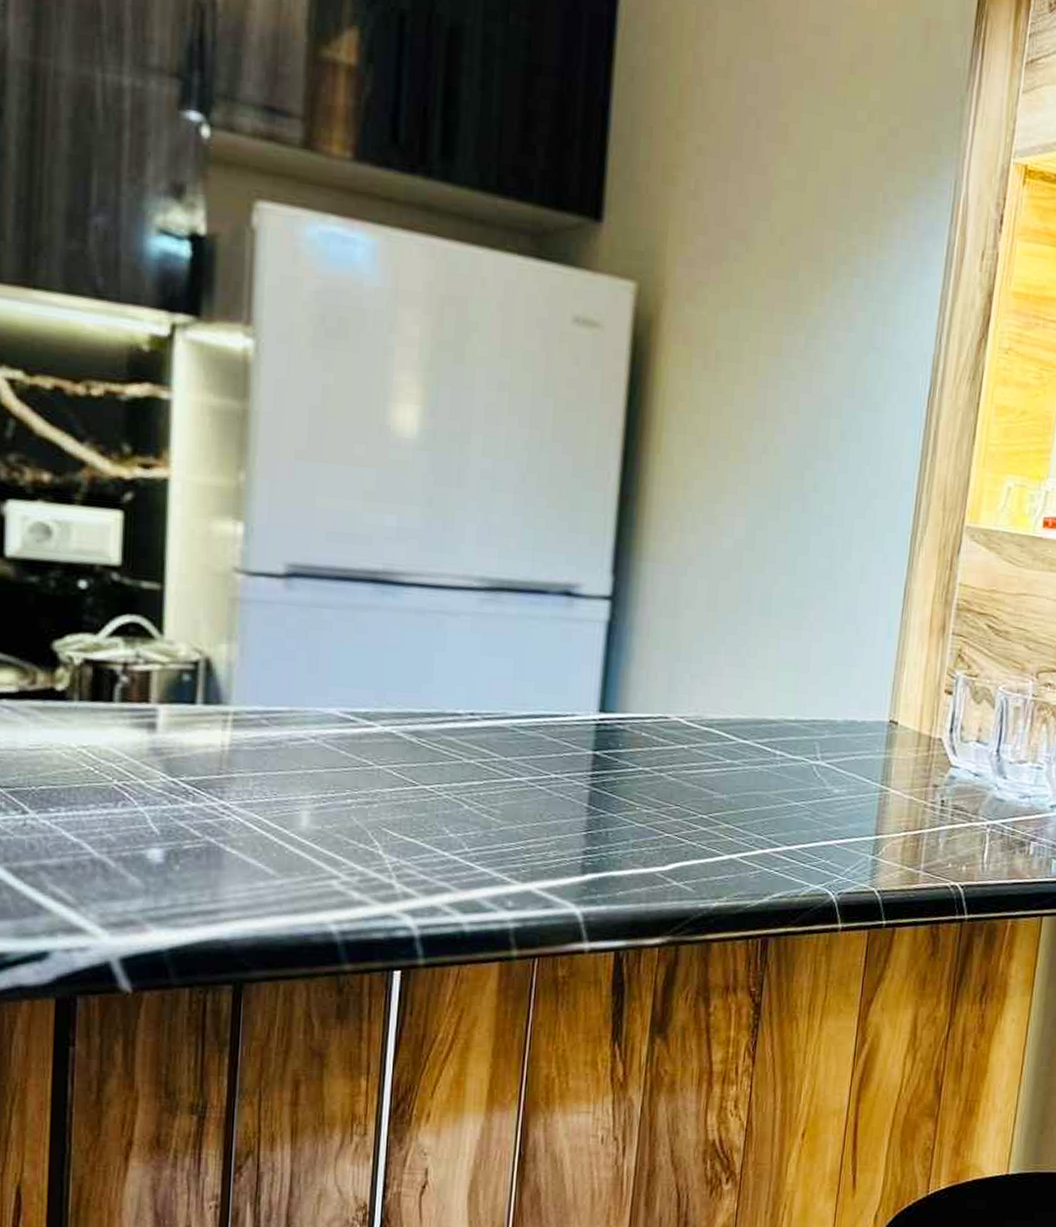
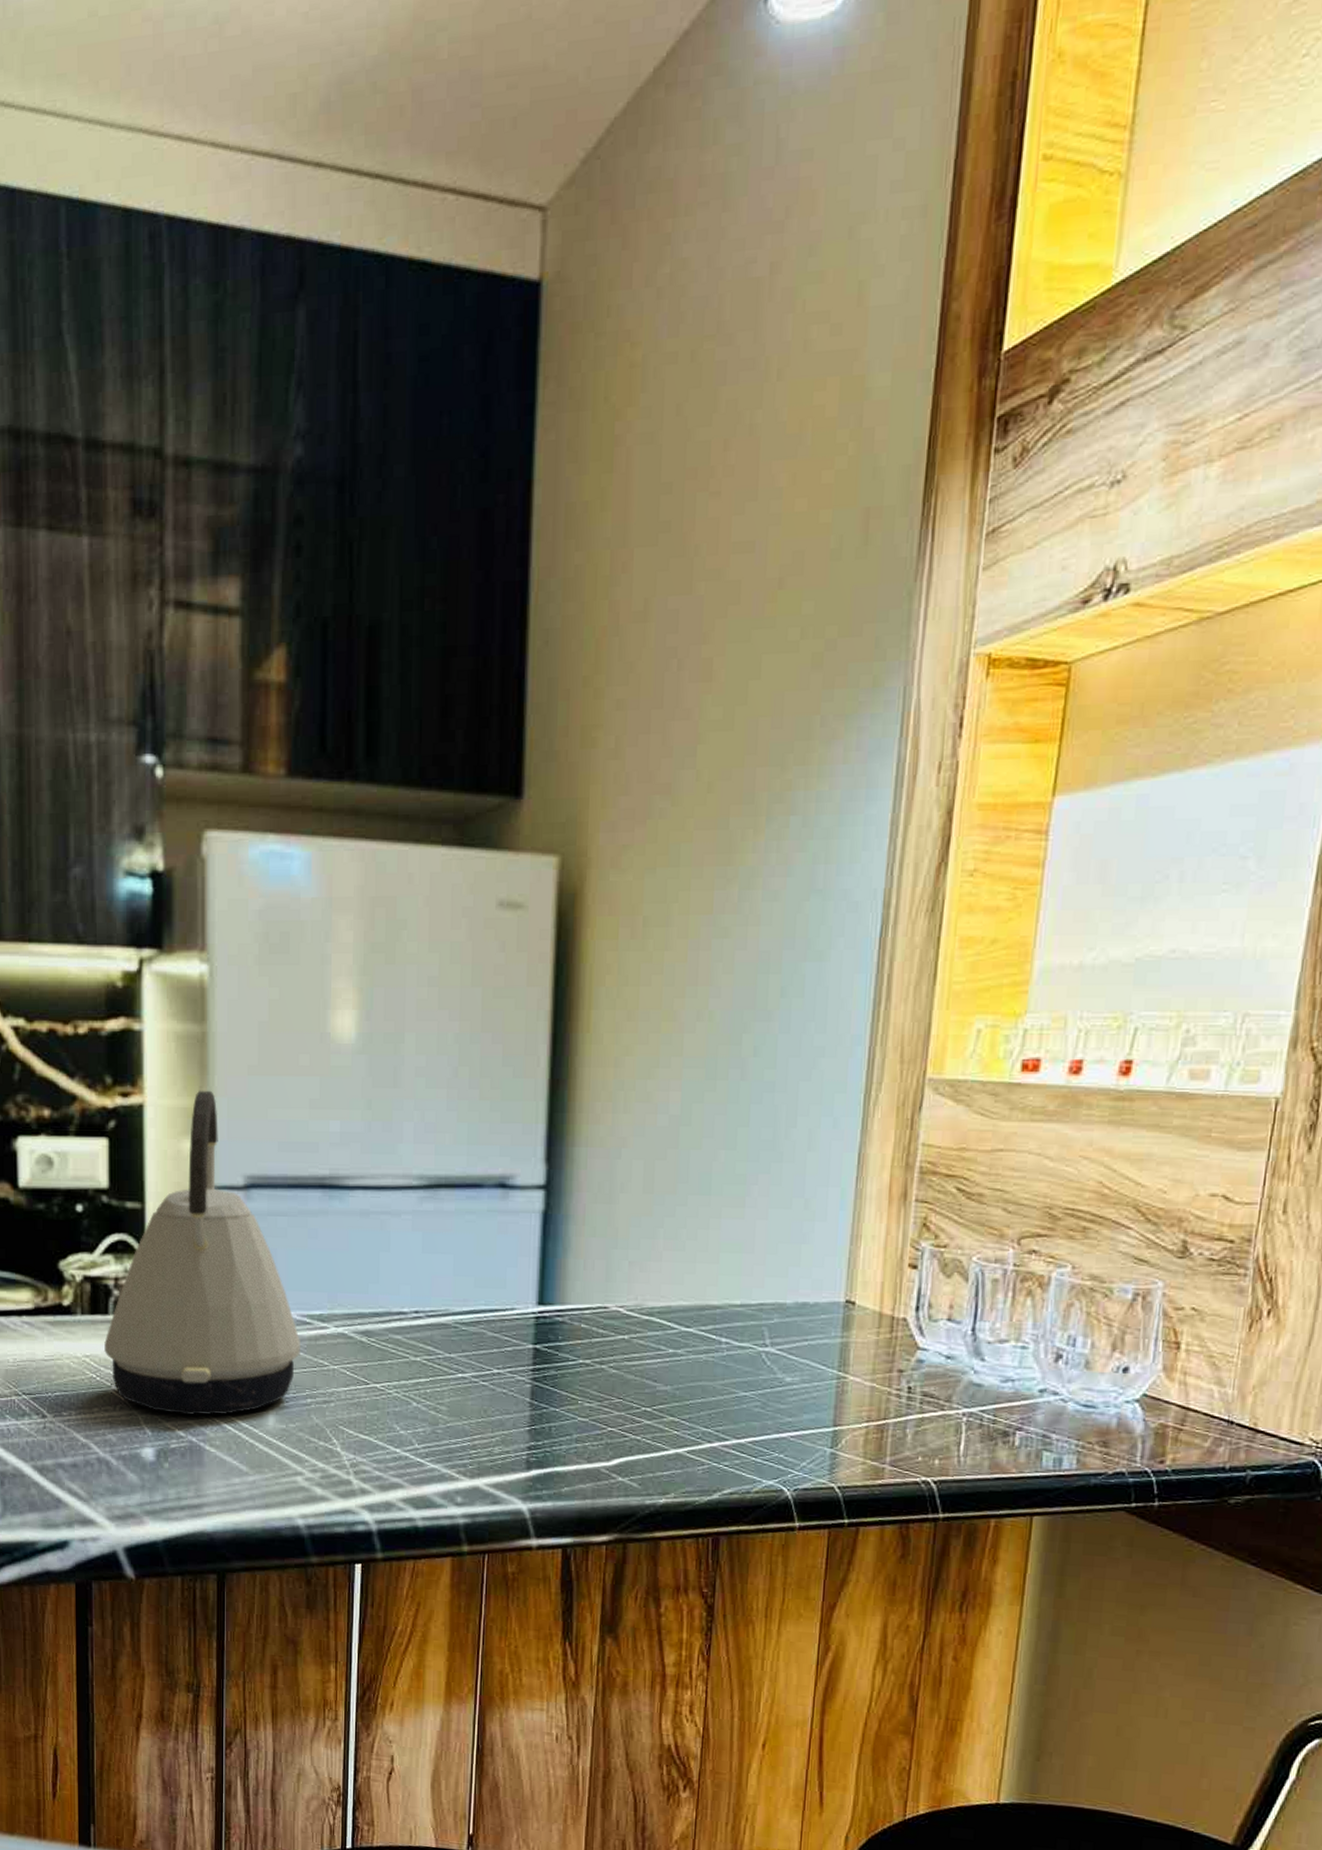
kettle: none [106,469,342,815] -> present [104,1090,300,1416]

